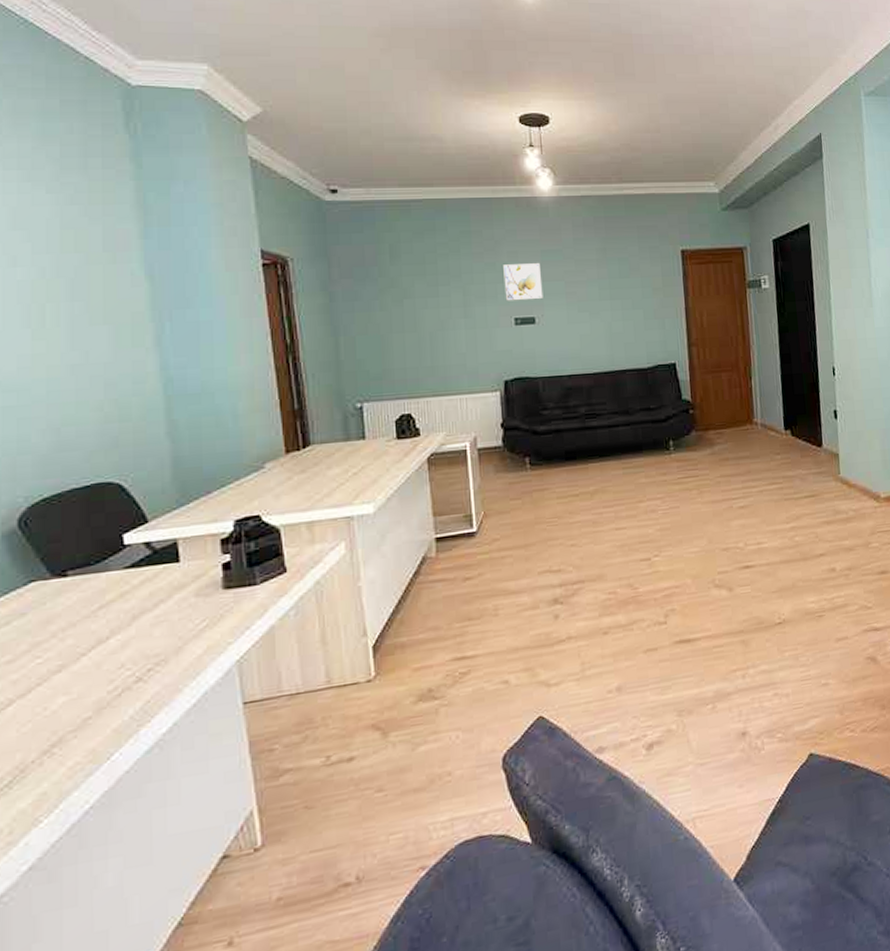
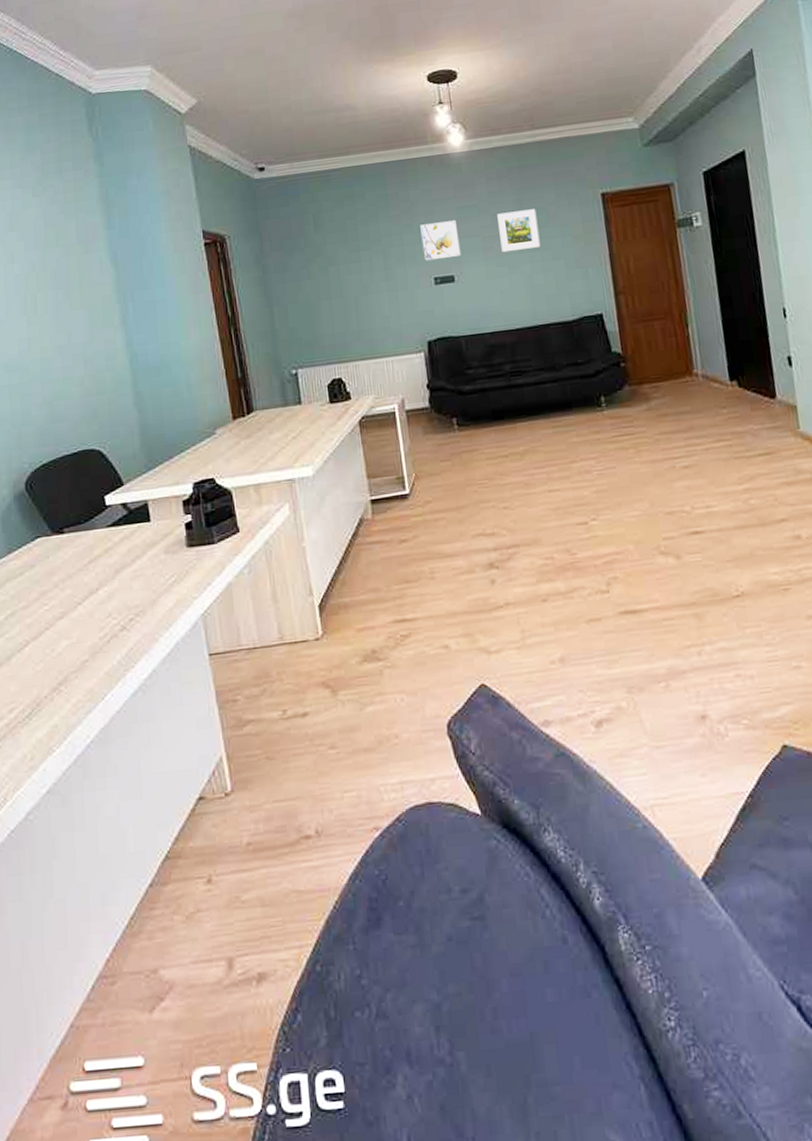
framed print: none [581,259,622,299] -> present [497,209,541,253]

